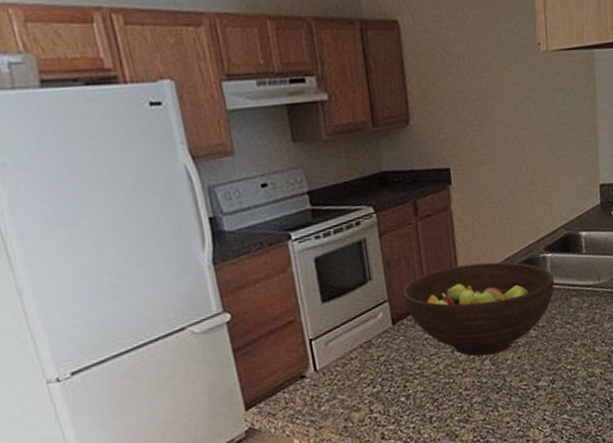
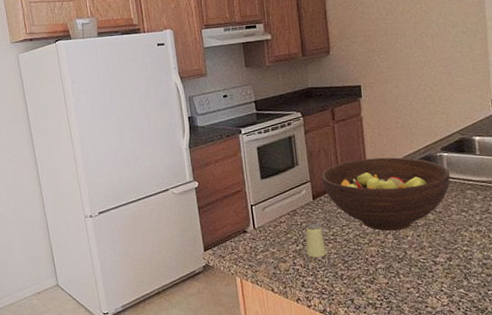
saltshaker: none [383,348,411,401] -> present [305,218,326,258]

